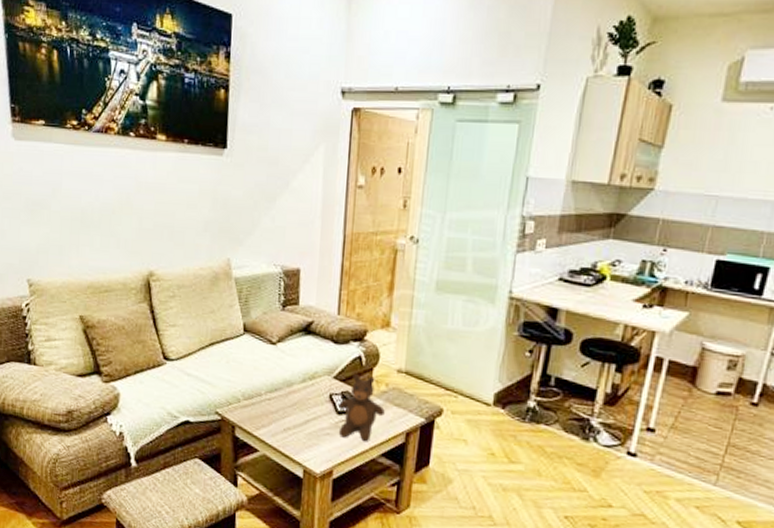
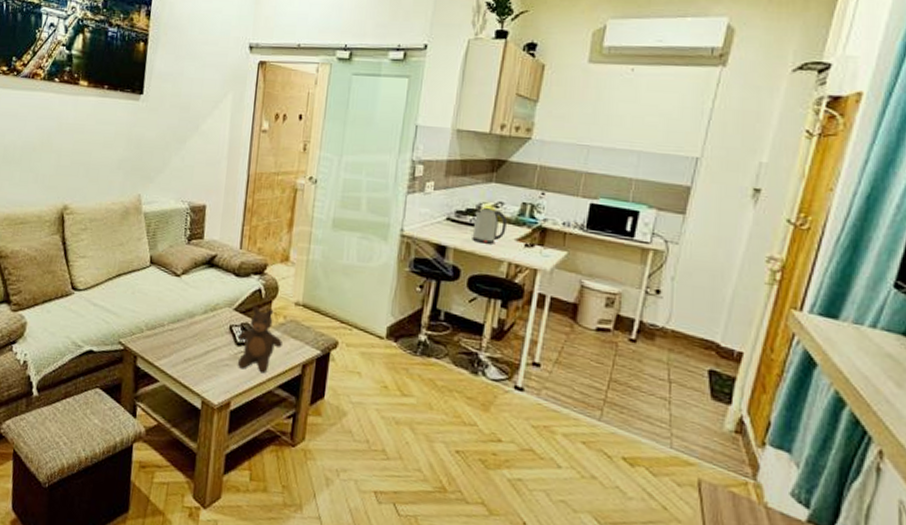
kettle: none [586,267,624,306] -> present [472,208,507,244]

